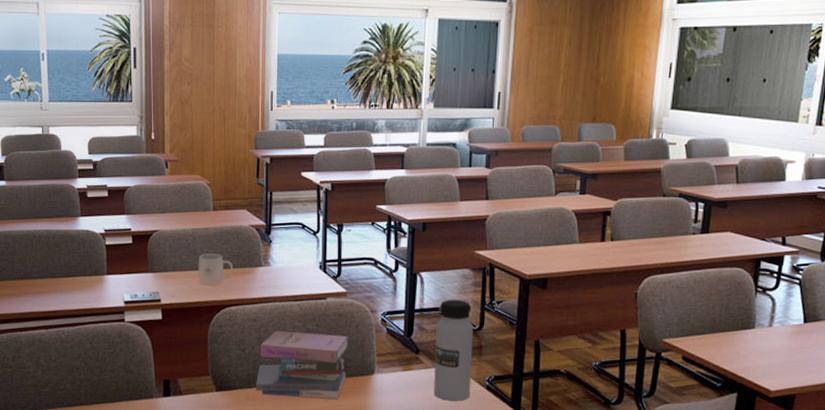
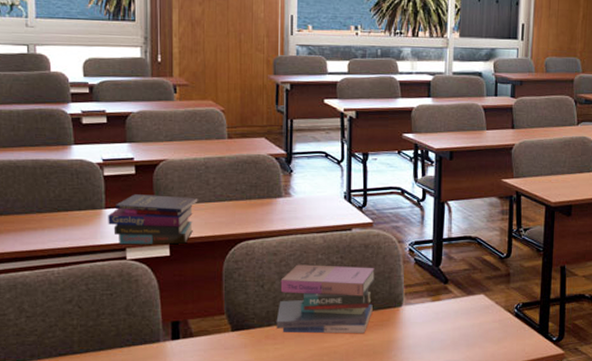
books: none [109,262,187,309] -> present [108,194,198,245]
mug: present [198,253,234,287] -> none [211,184,251,220]
water bottle: present [433,299,474,401] -> none [463,227,502,330]

